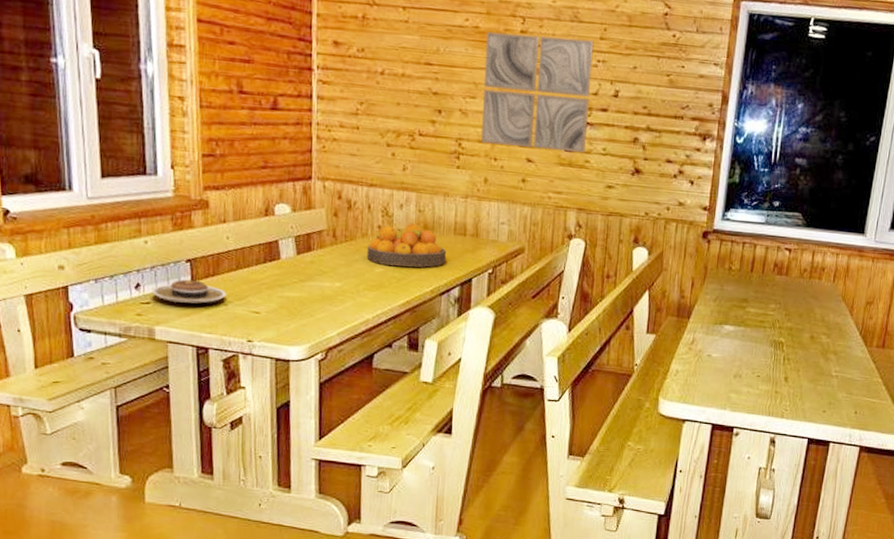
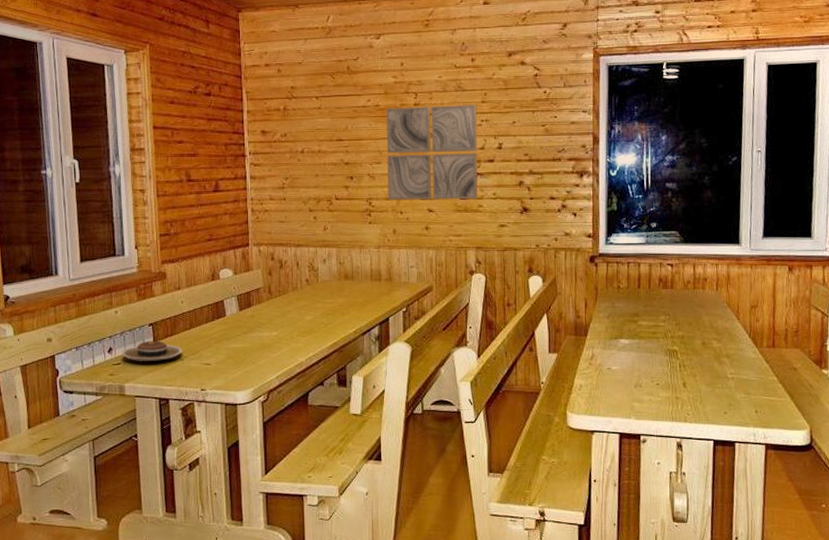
fruit bowl: present [366,224,447,268] -> none [297,275,366,313]

